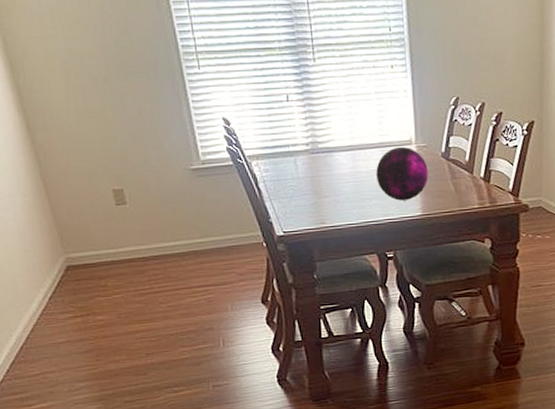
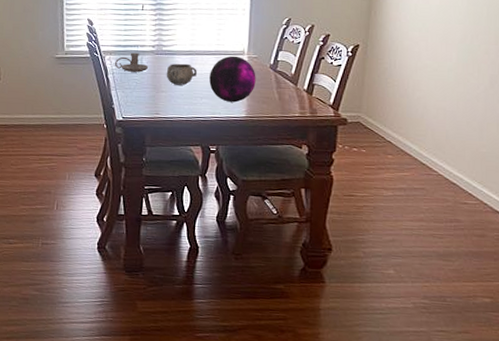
candle holder: none [265,154,305,178] -> present [115,52,149,72]
decorative bowl: none [326,161,362,188] -> present [166,63,197,85]

